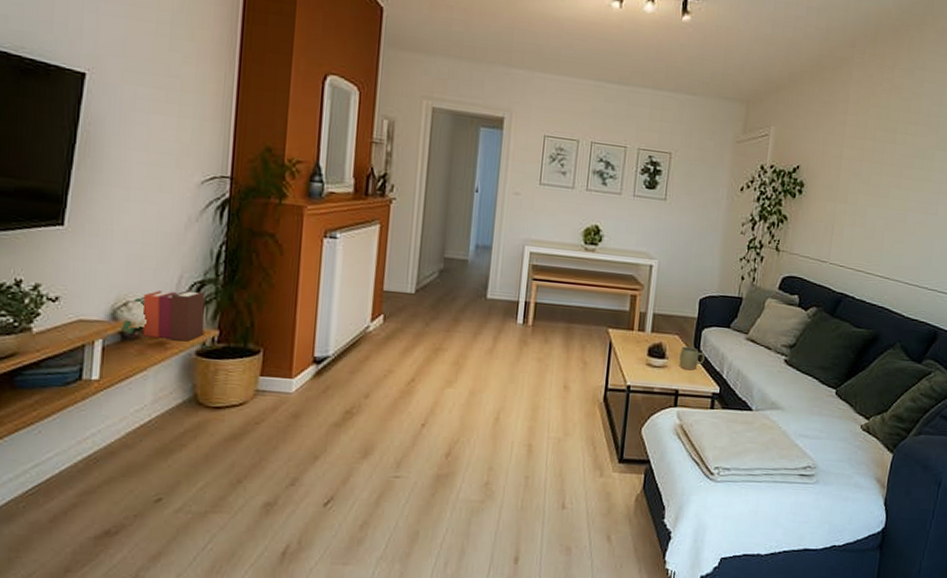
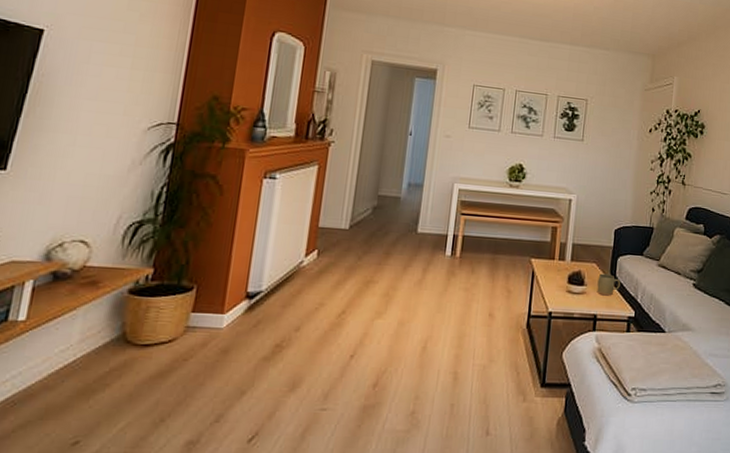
books: present [120,290,205,342] -> none [52,230,143,280]

